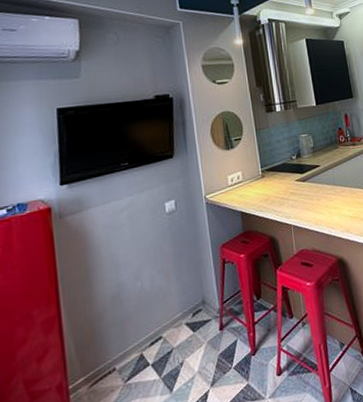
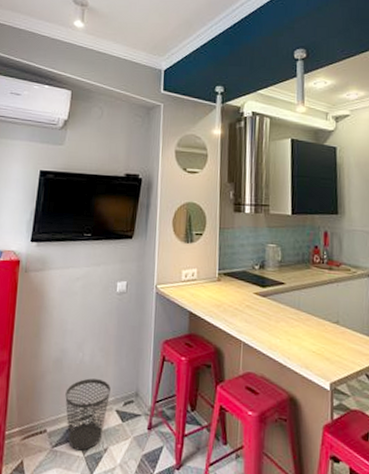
wastebasket: none [129,300,177,375] -> present [65,378,110,451]

